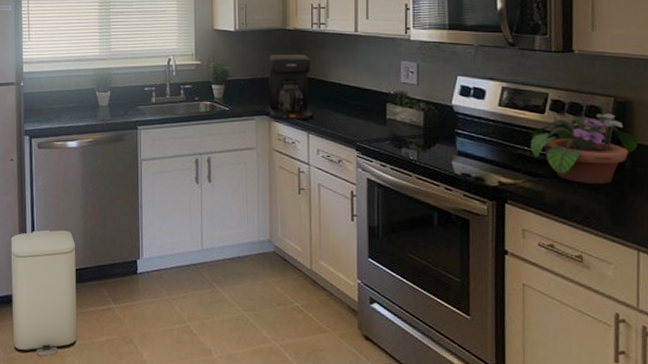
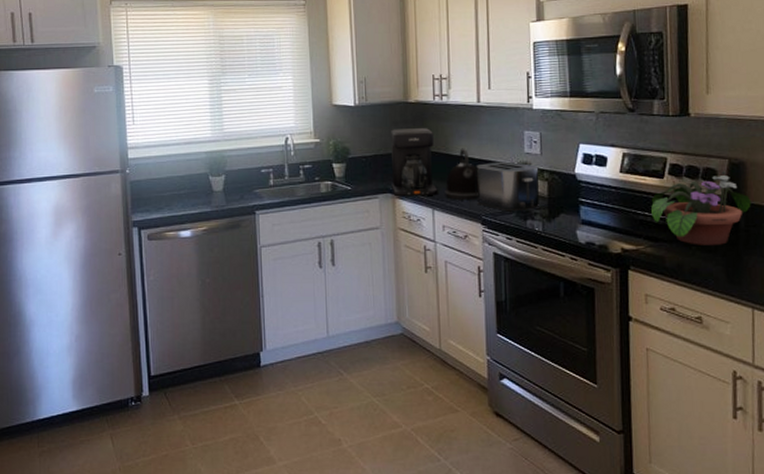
pedal bin: present [11,229,77,356] -> none [122,326,199,462]
kettle: none [320,75,353,126] -> present [445,148,478,201]
toaster: none [351,90,415,140] -> present [476,161,540,212]

